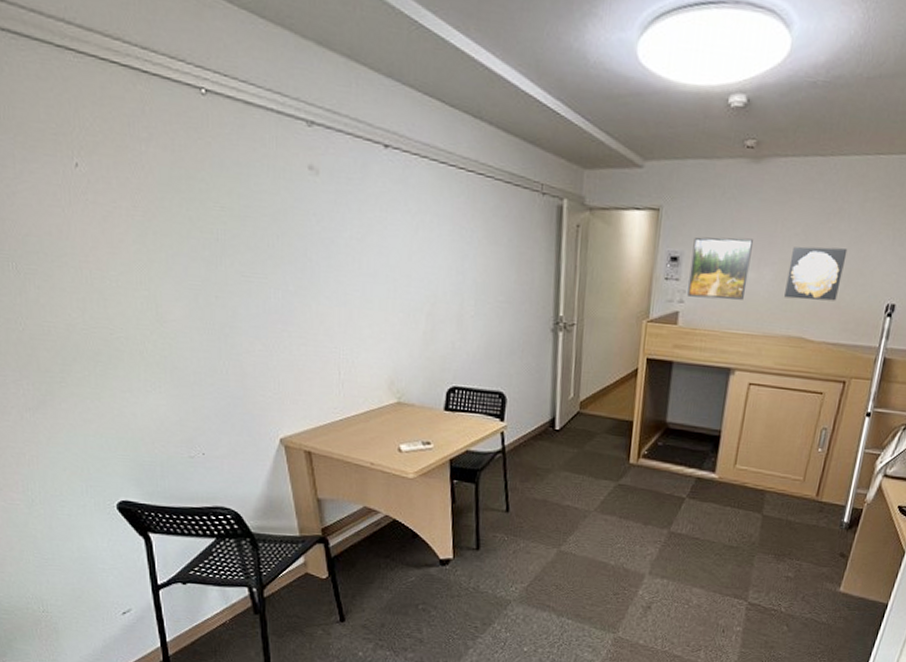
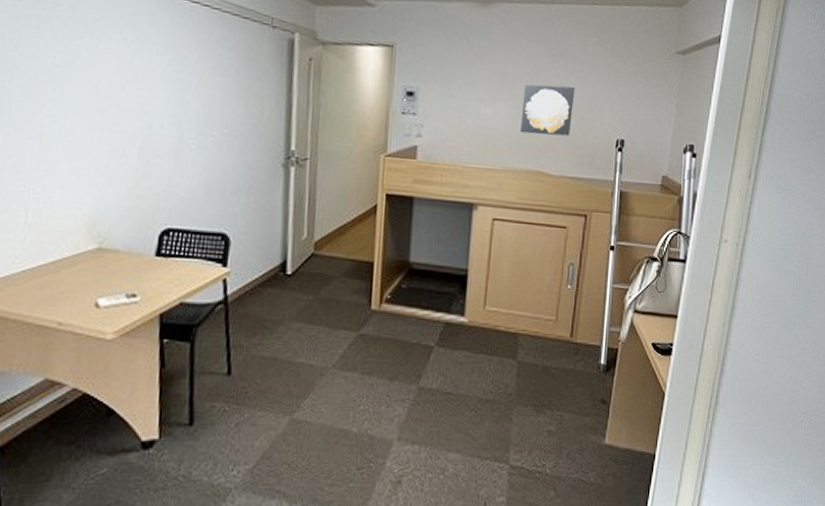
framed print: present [687,237,753,300] -> none [425,73,486,135]

